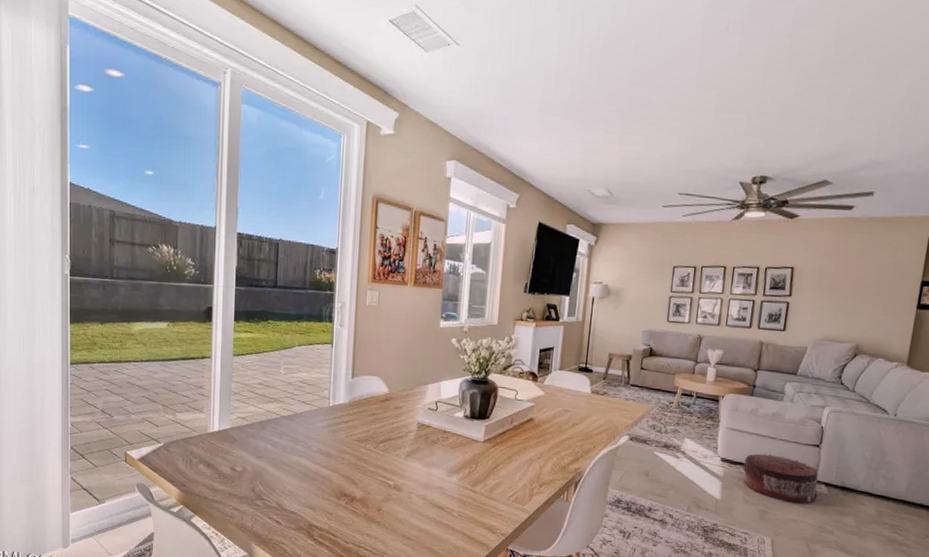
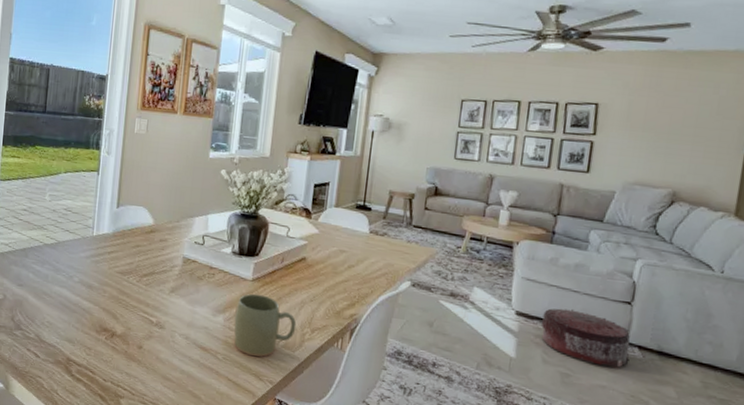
mug: none [467,454,526,512] -> present [233,293,297,357]

